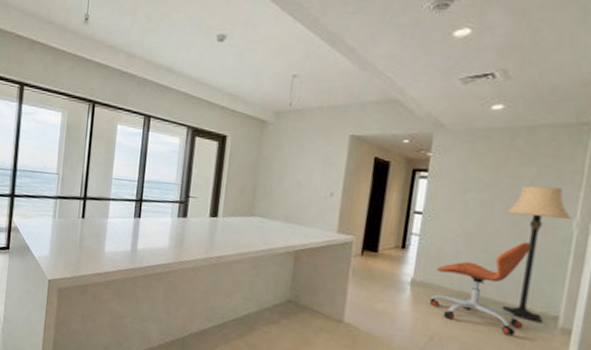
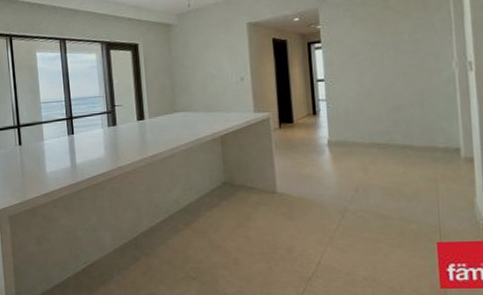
office chair: present [429,242,531,335] -> none [347,88,433,173]
lamp: present [501,185,573,323] -> none [394,35,452,157]

